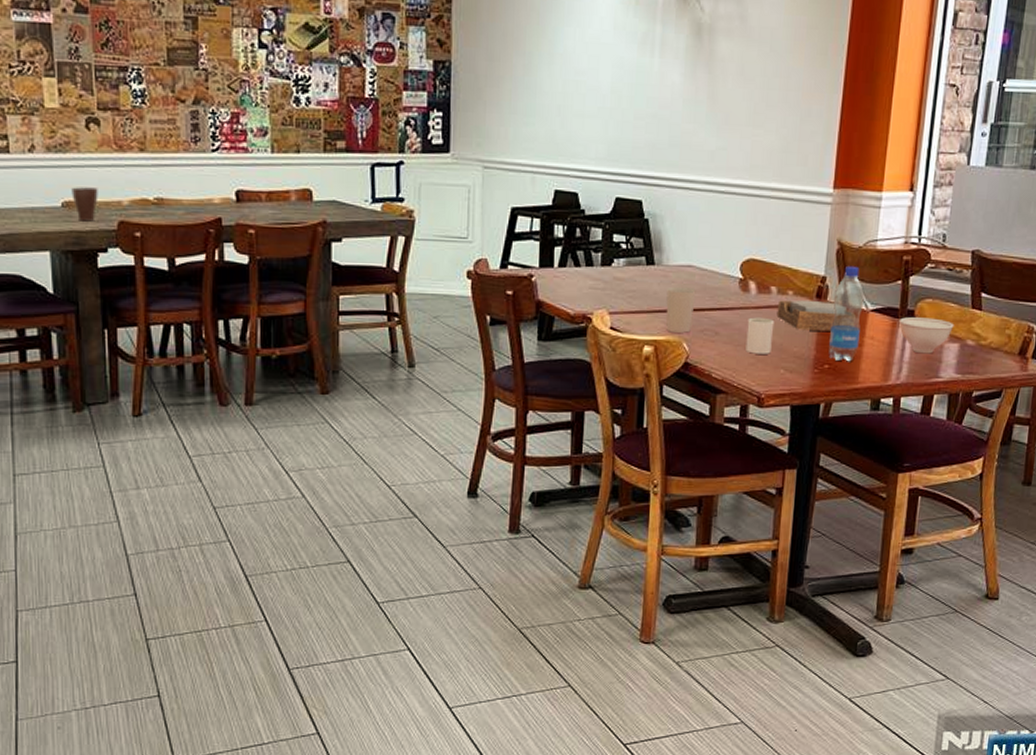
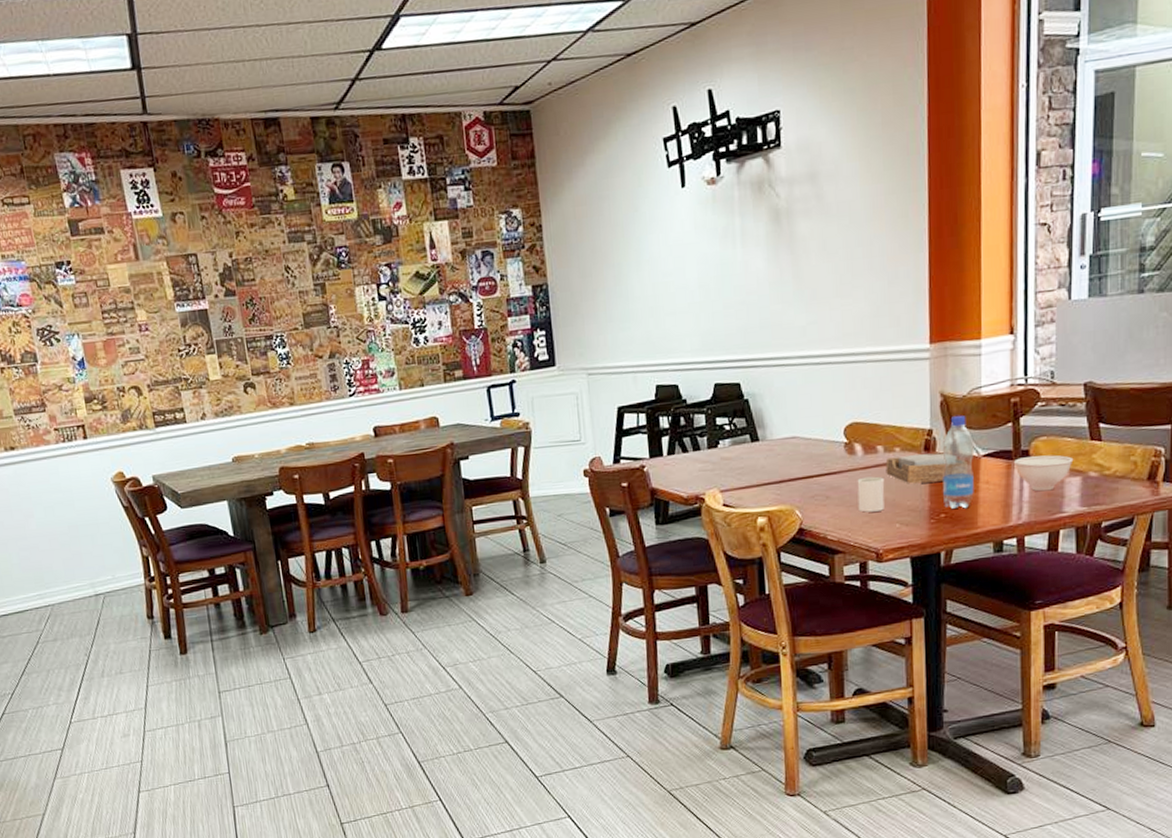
cup: present [71,187,98,222] -> none [238,441,261,472]
cup: present [666,287,696,334] -> none [774,458,803,503]

